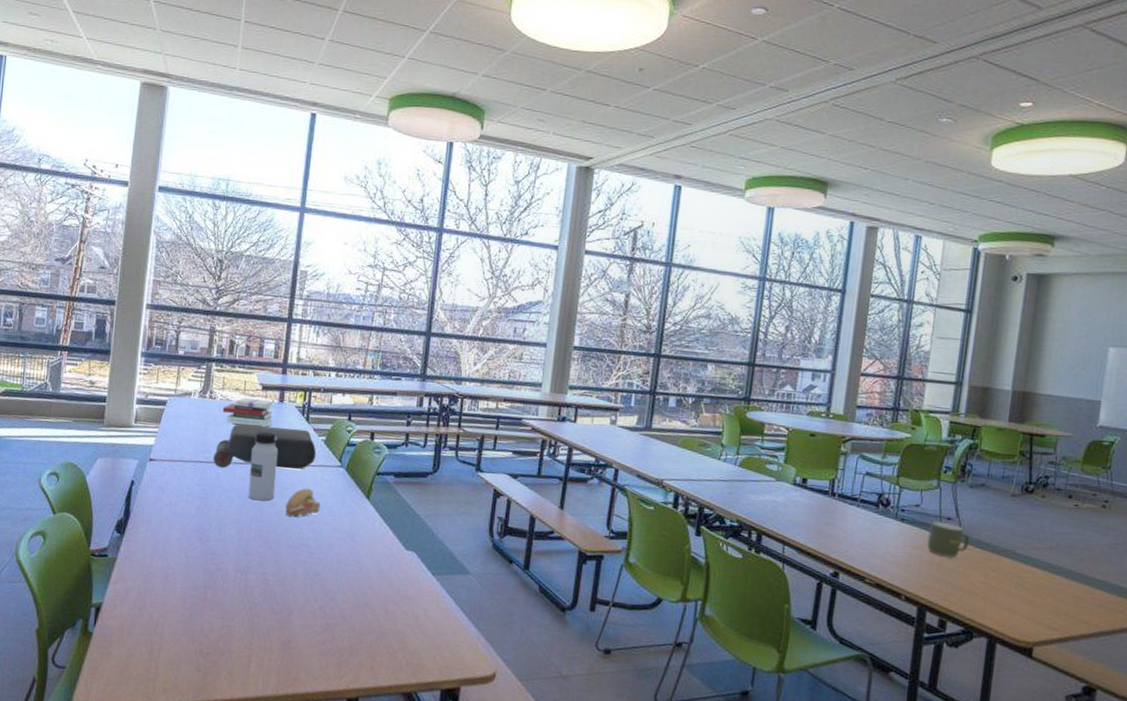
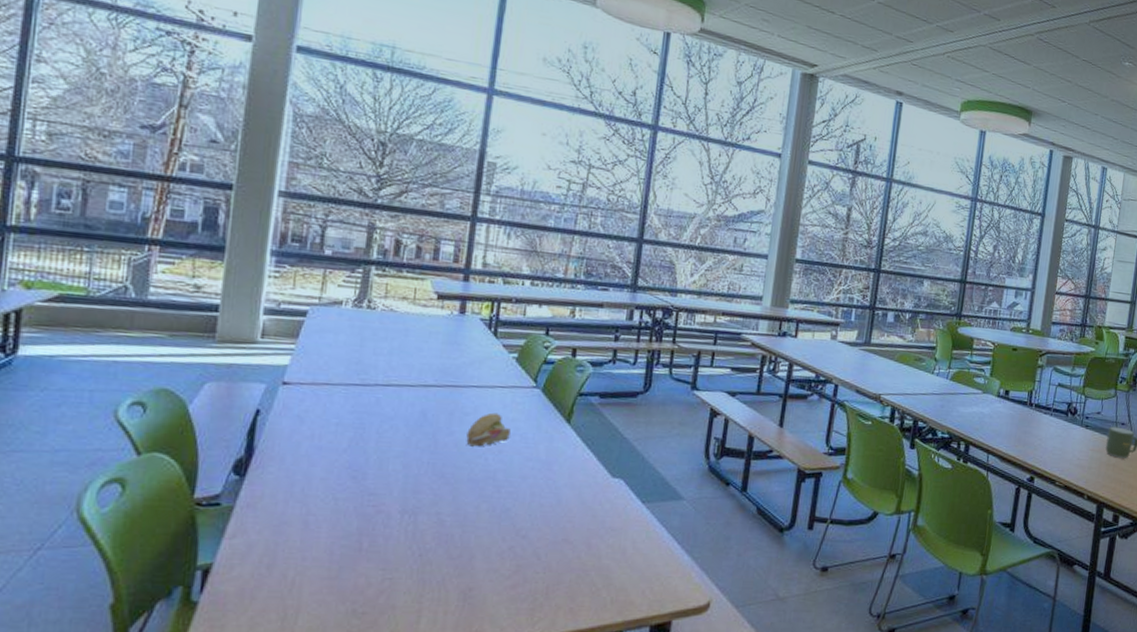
shoulder bag: present [213,424,317,469] -> none [372,339,507,392]
books: present [222,397,274,428] -> none [384,307,452,344]
water bottle: present [248,431,279,501] -> none [418,348,458,429]

